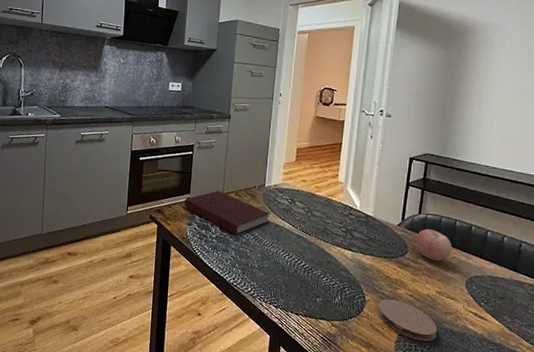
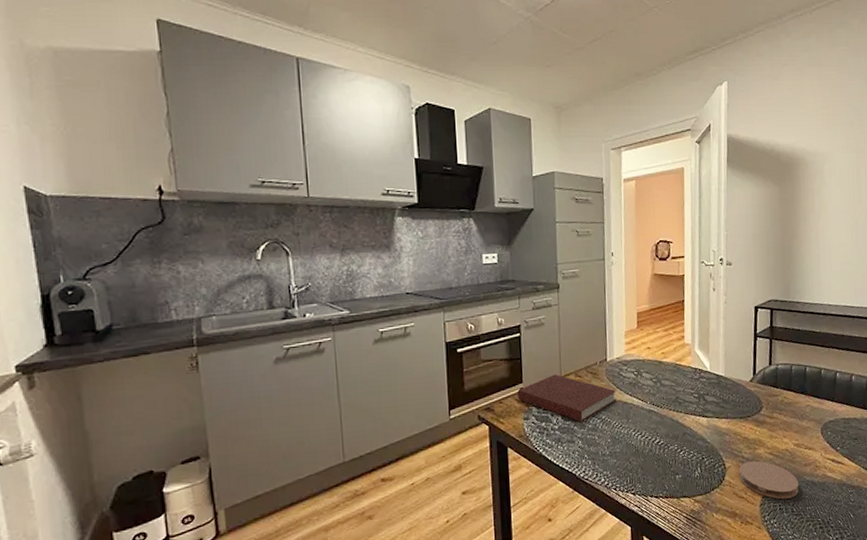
apple: present [416,228,452,262] -> none [769,379,805,413]

